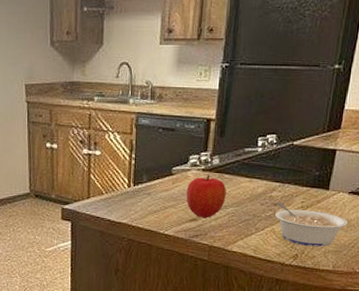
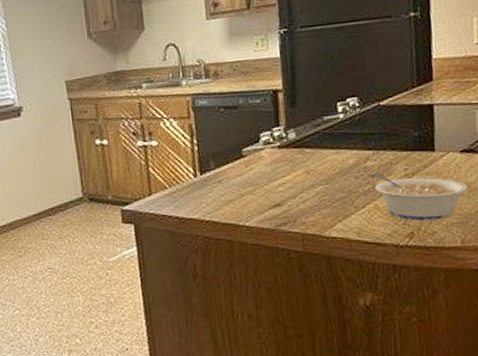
fruit: present [186,174,226,218] -> none [263,151,312,202]

